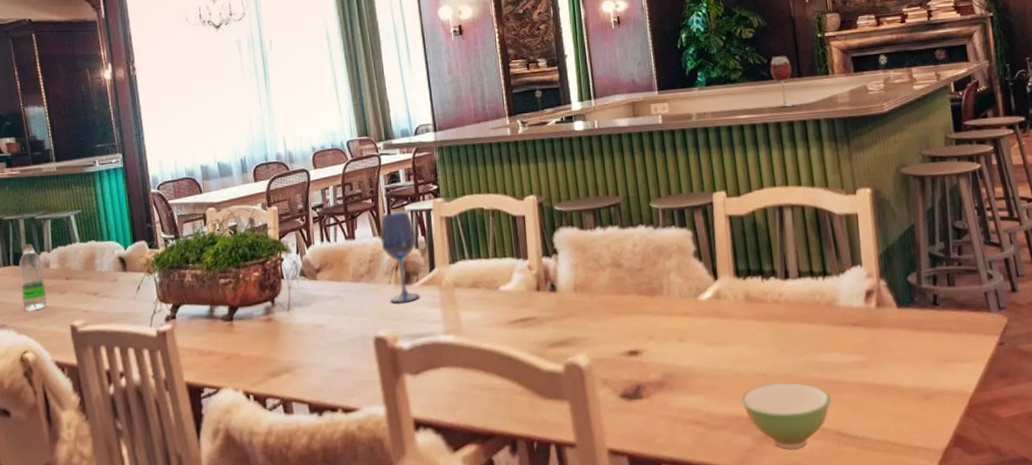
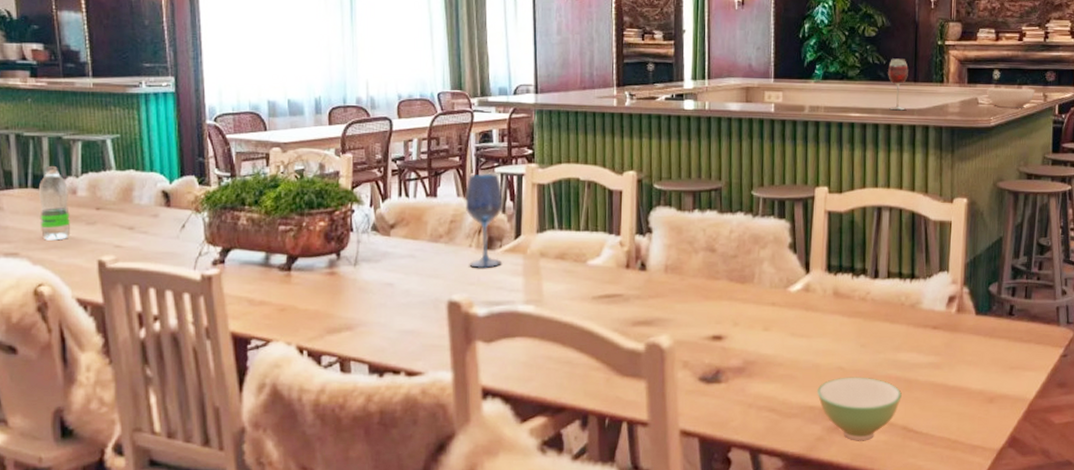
bowl: none [874,69,927,93] -> present [986,88,1036,108]

